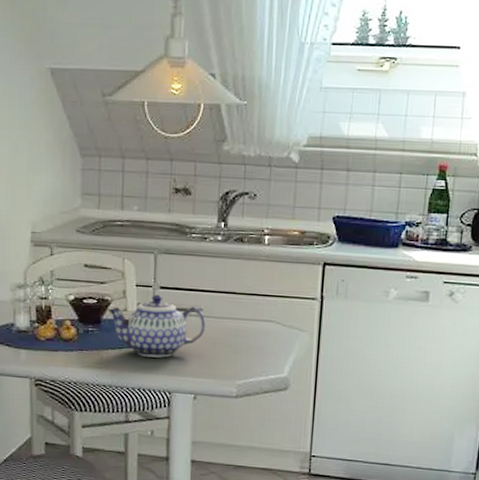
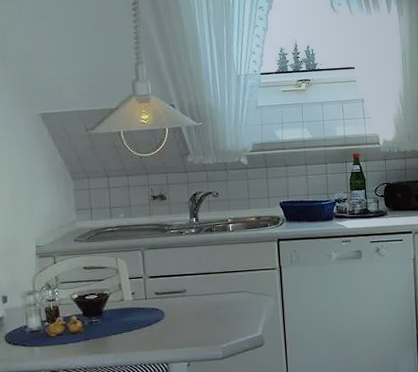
teapot: present [107,294,205,358] -> none [107,283,190,337]

